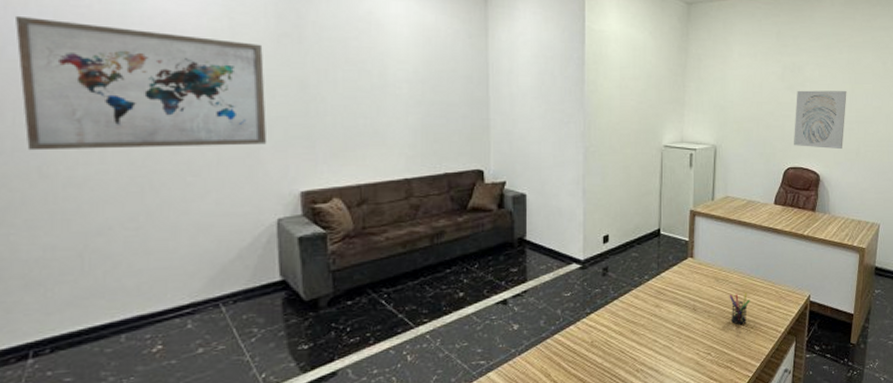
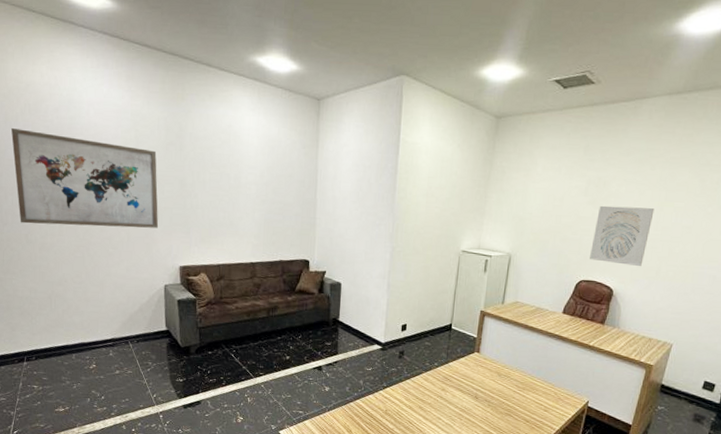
pen holder: present [729,292,750,325] -> none [509,389,529,418]

